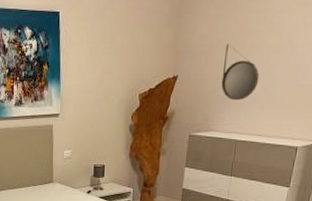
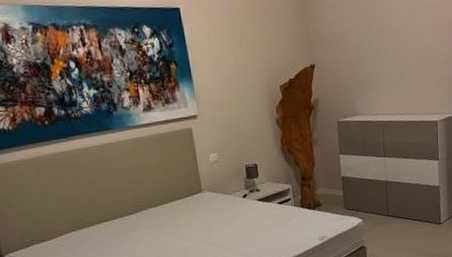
home mirror: present [221,43,260,101] -> none [354,30,391,84]

